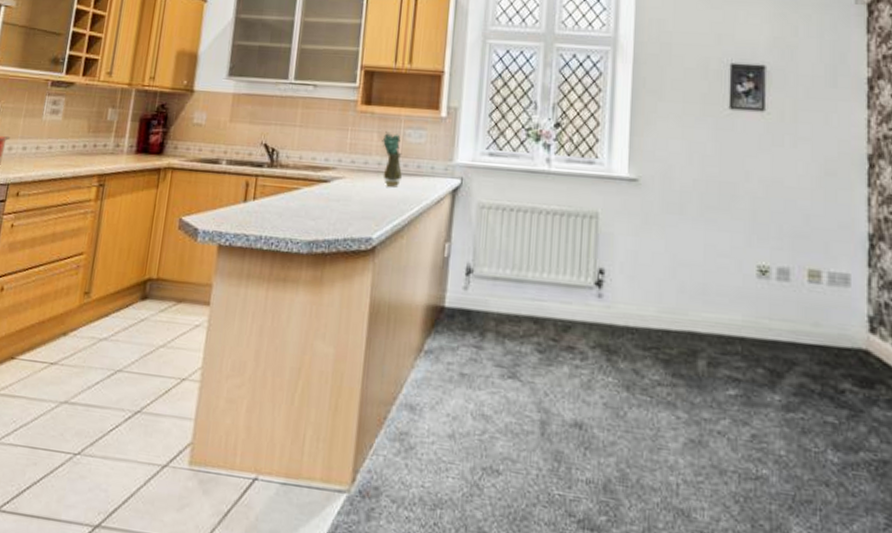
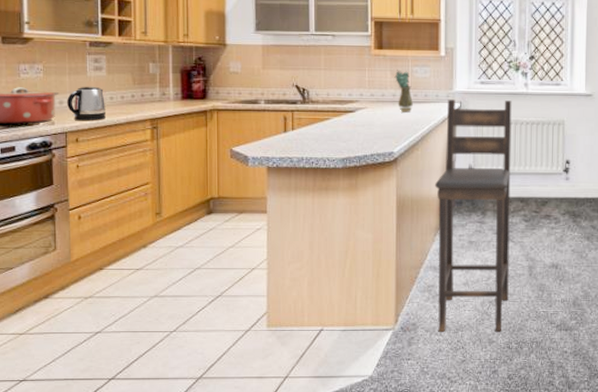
kettle: none [15,131,56,173] -> present [67,86,107,121]
bar stool: none [408,173,529,518] -> present [435,99,512,332]

